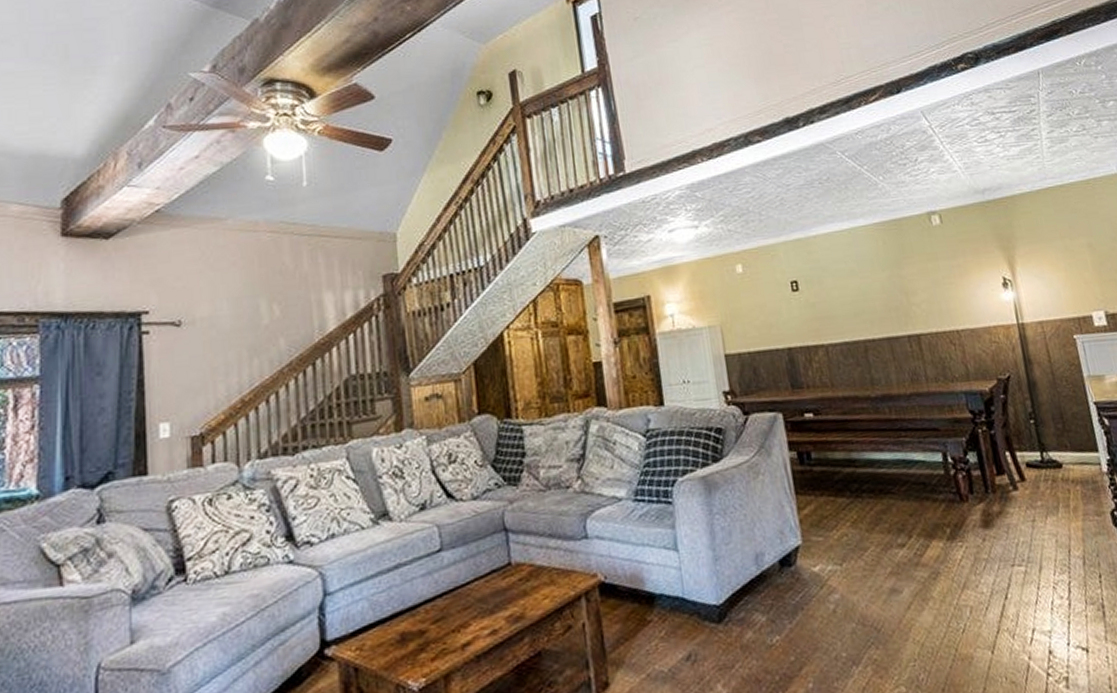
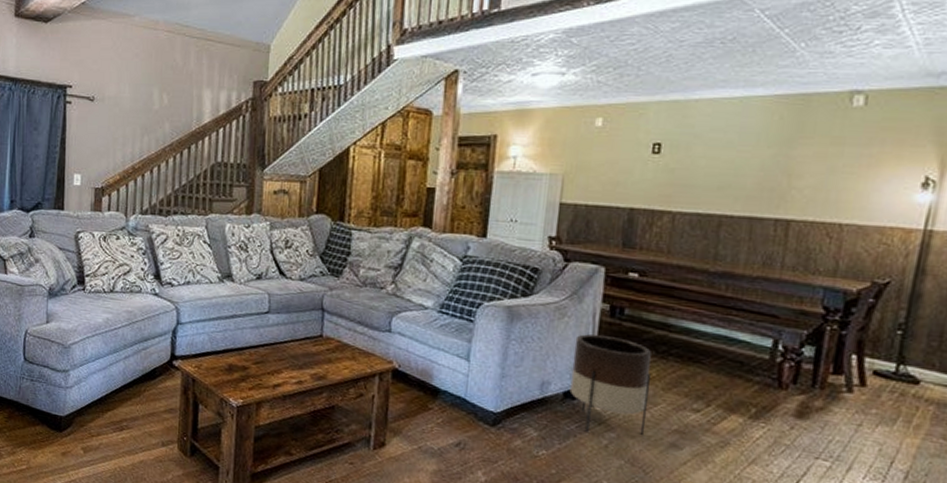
planter: none [775,485,865,601] -> present [569,334,652,435]

